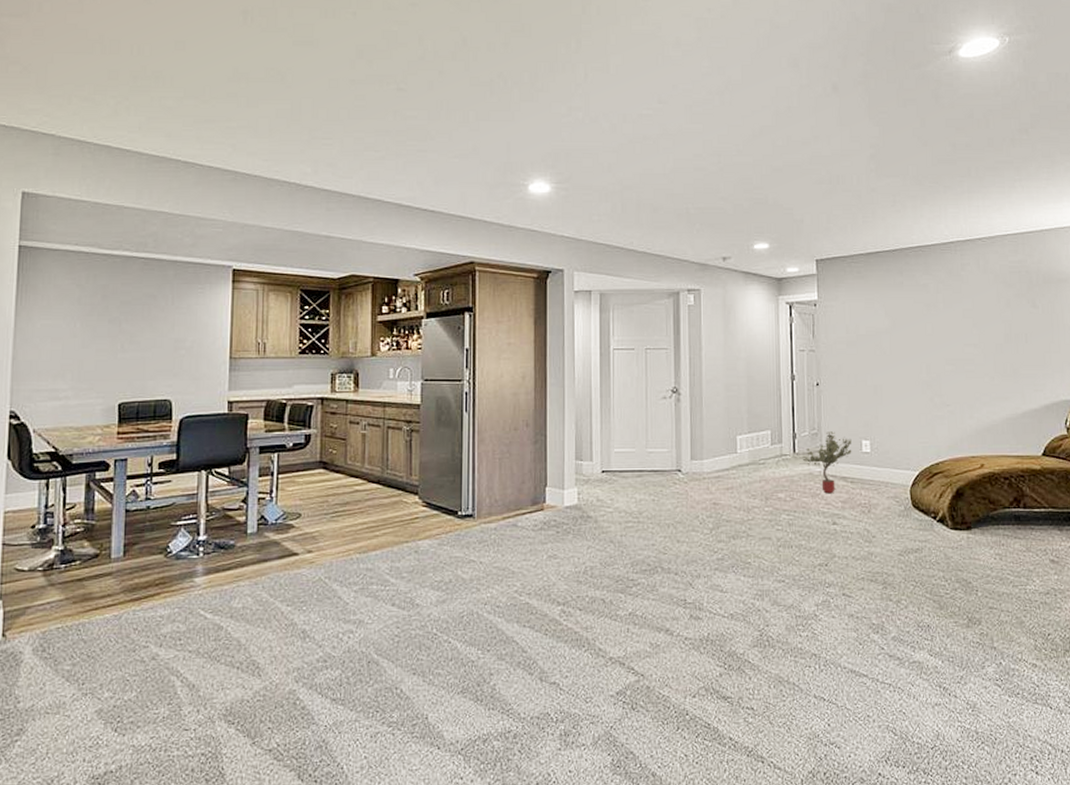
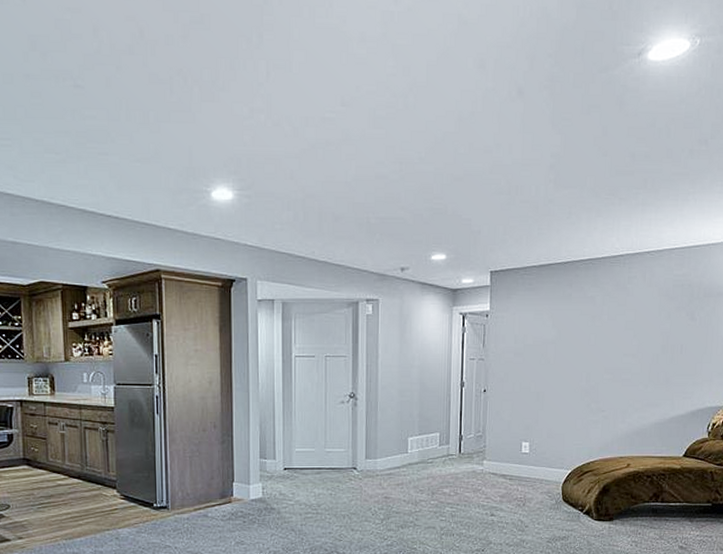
potted tree: present [803,431,852,494] -> none [468,434,513,489]

